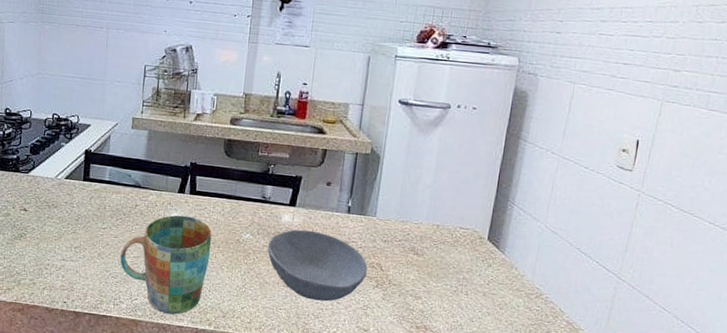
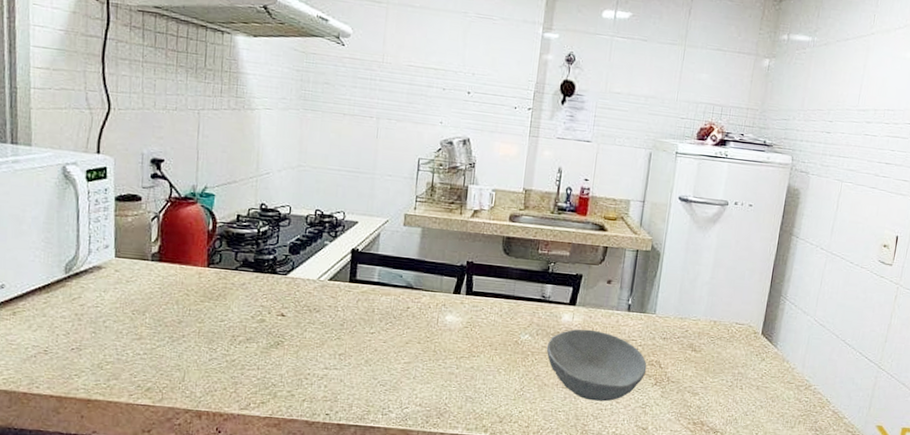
mug: present [120,215,212,315] -> none [389,317,489,422]

